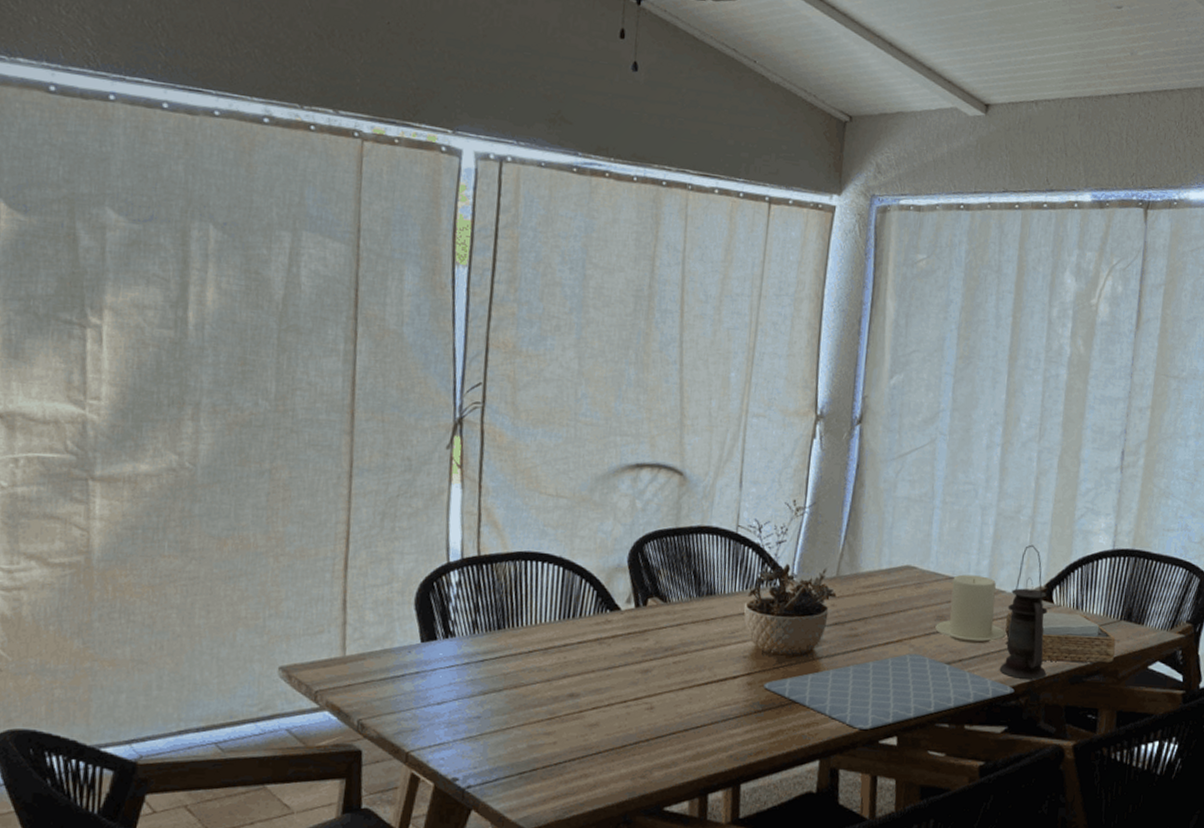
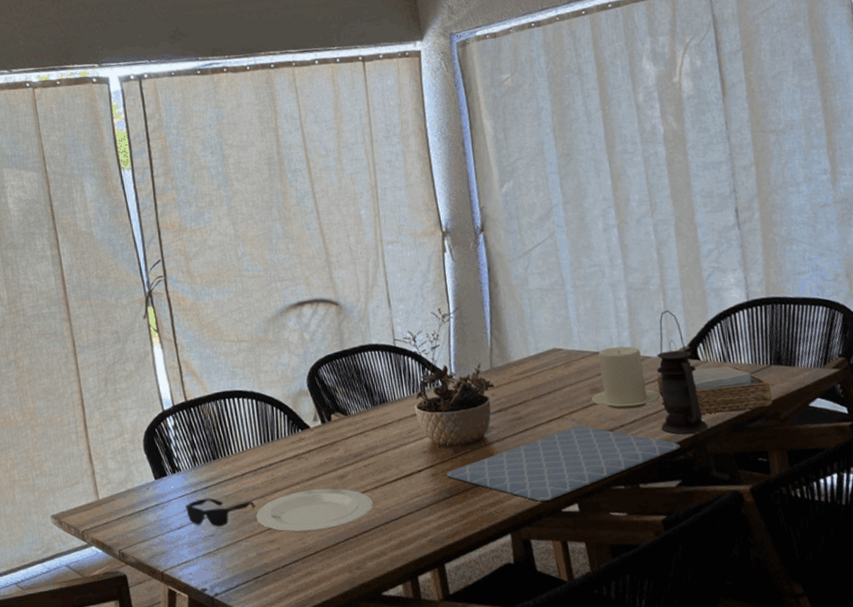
sunglasses: none [452,672,538,709] -> present [186,498,256,527]
plate: none [535,680,675,729] -> present [255,488,373,533]

